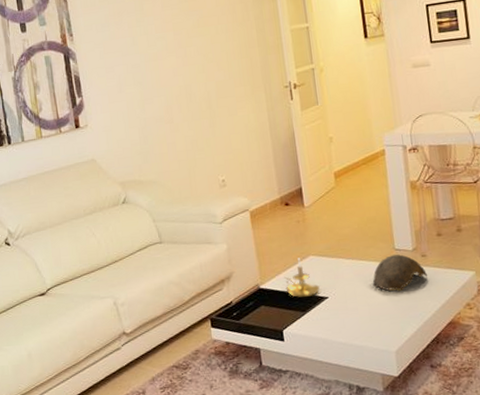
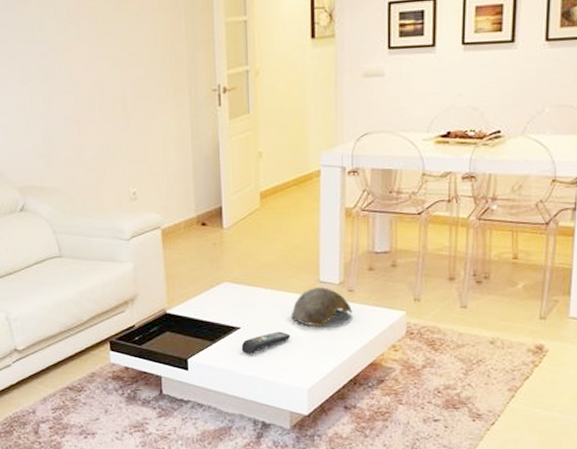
candle holder: present [284,258,320,298] -> none [194,283,232,327]
remote control: none [330,298,375,321] -> present [241,331,291,354]

